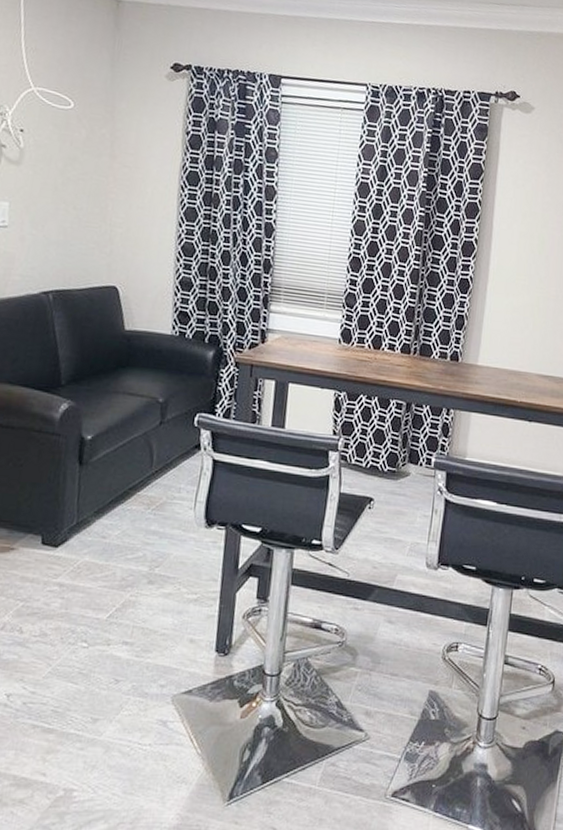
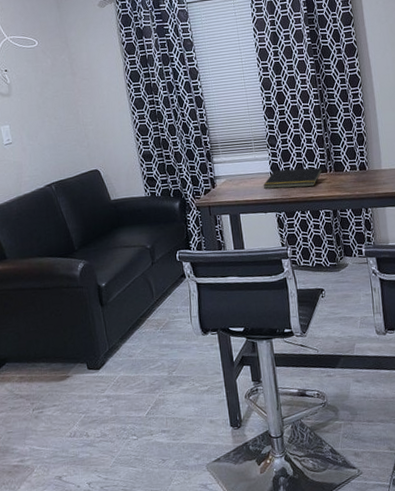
notepad: none [326,337,405,368] -> present [263,167,323,189]

